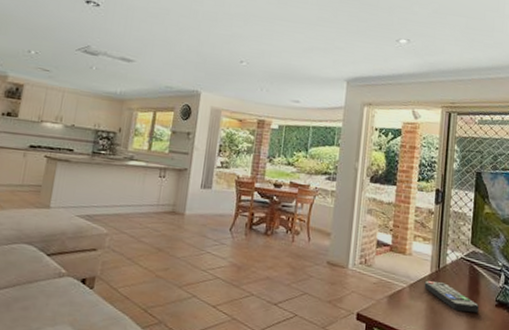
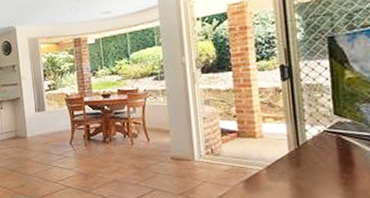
remote control: present [424,280,479,314] -> none [283,159,356,186]

